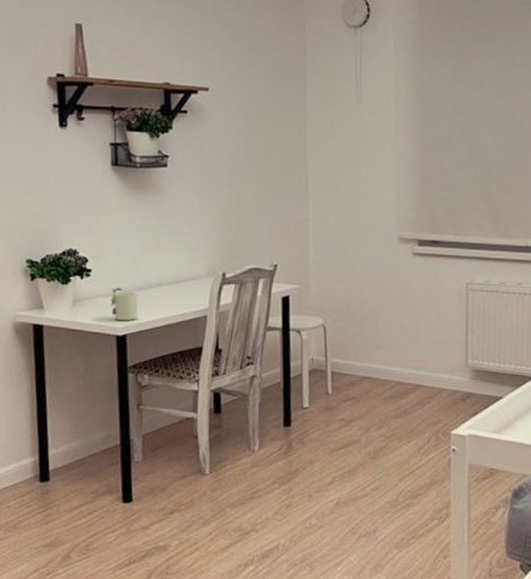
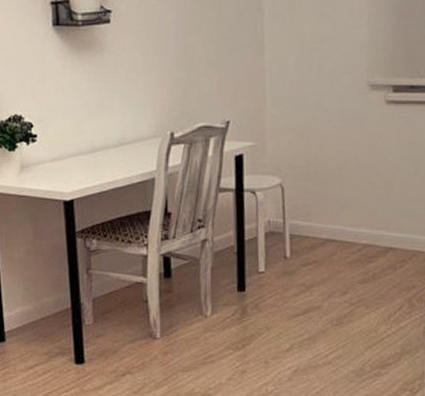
mug: present [110,288,139,321] -> none [57,153,85,186]

